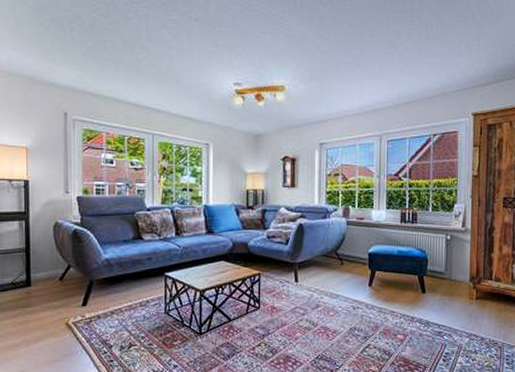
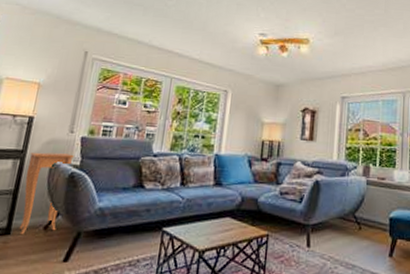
side table: none [33,213,74,286] -> present [19,152,74,235]

